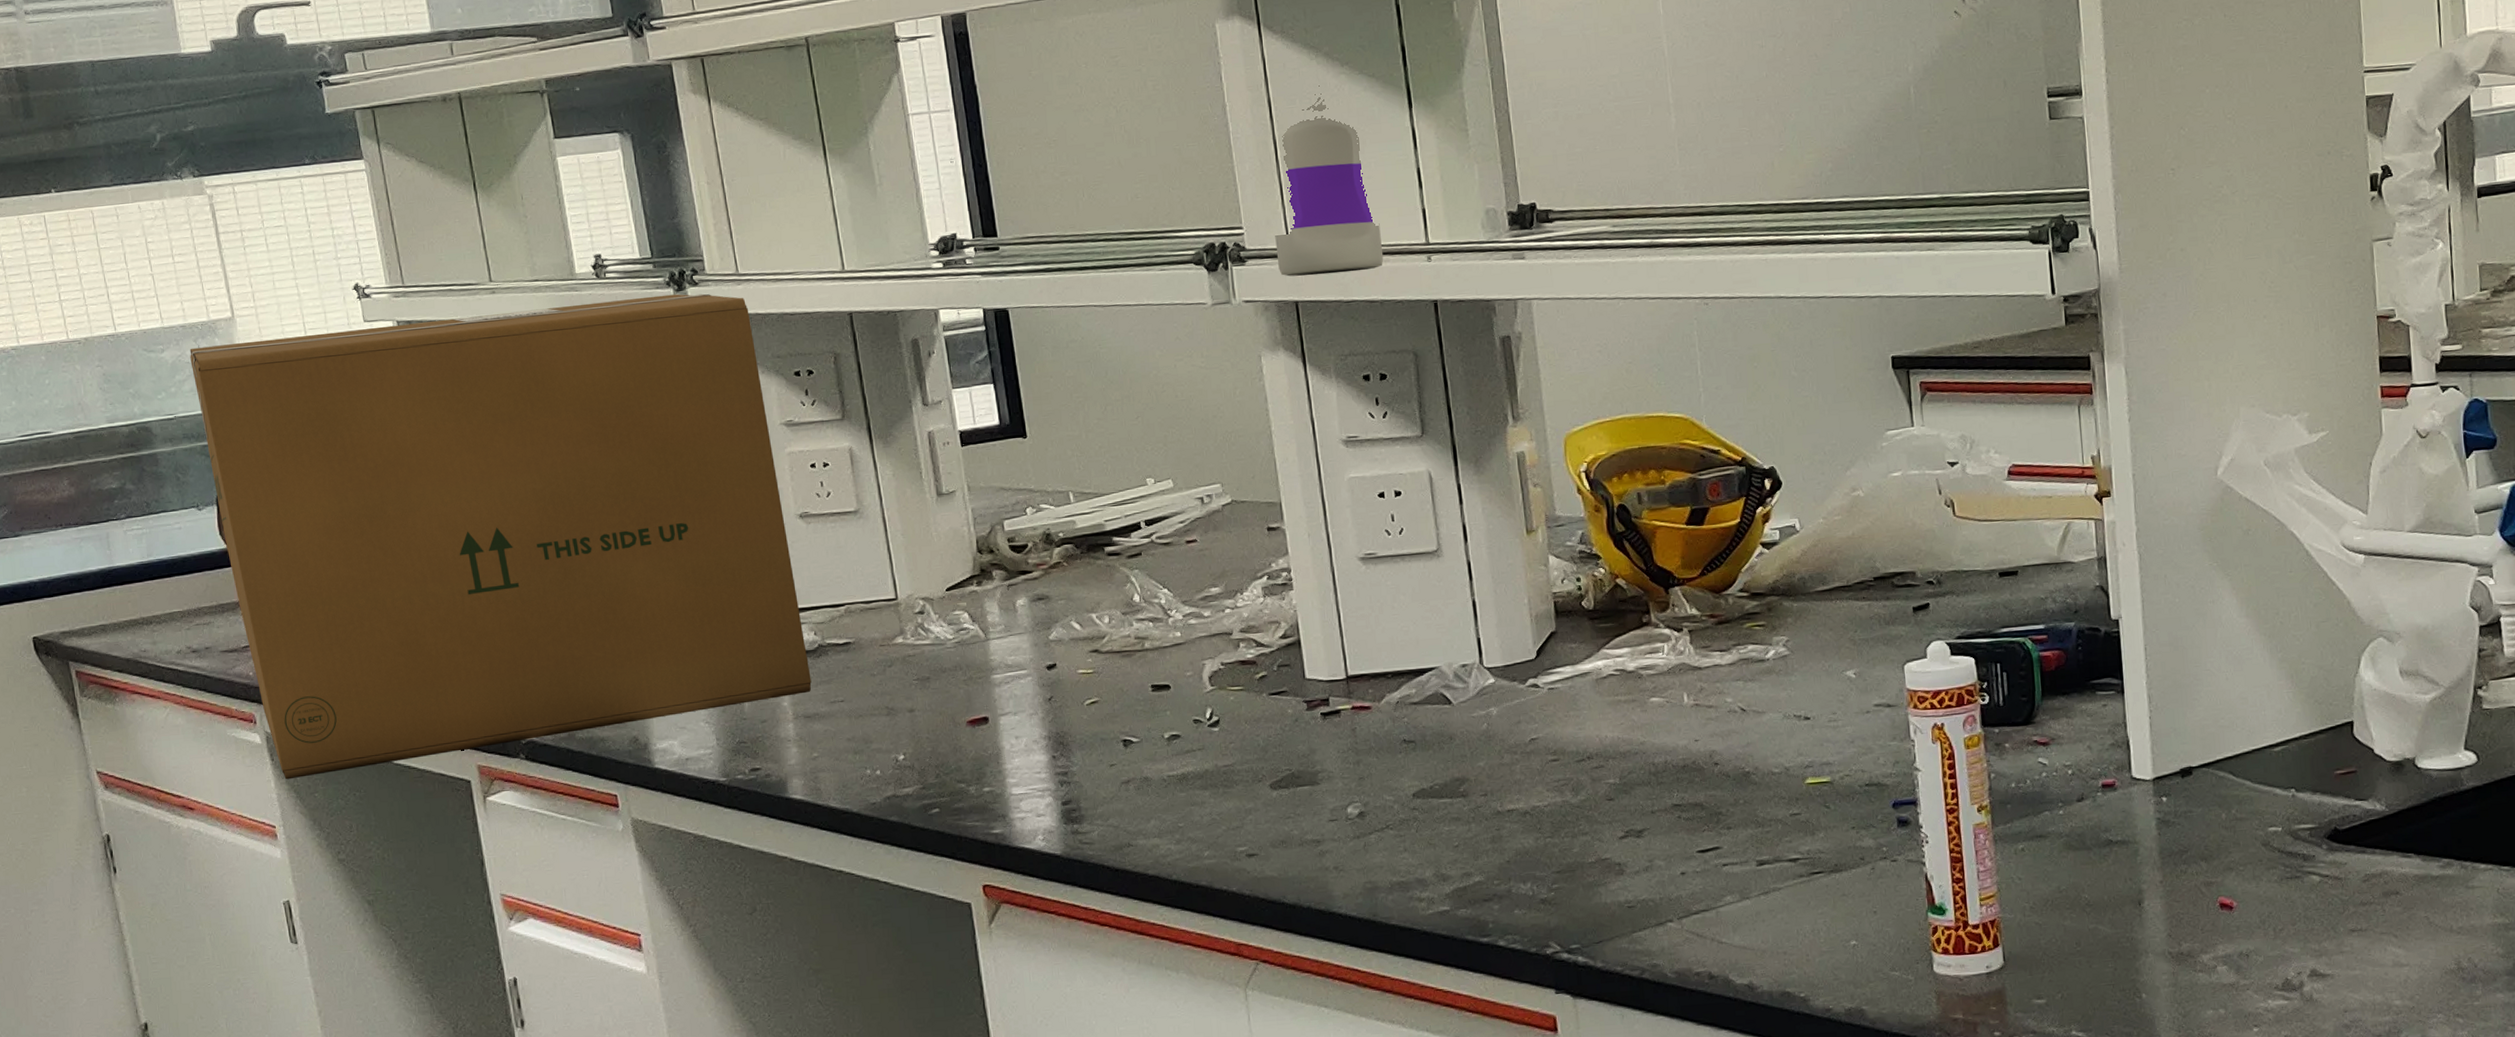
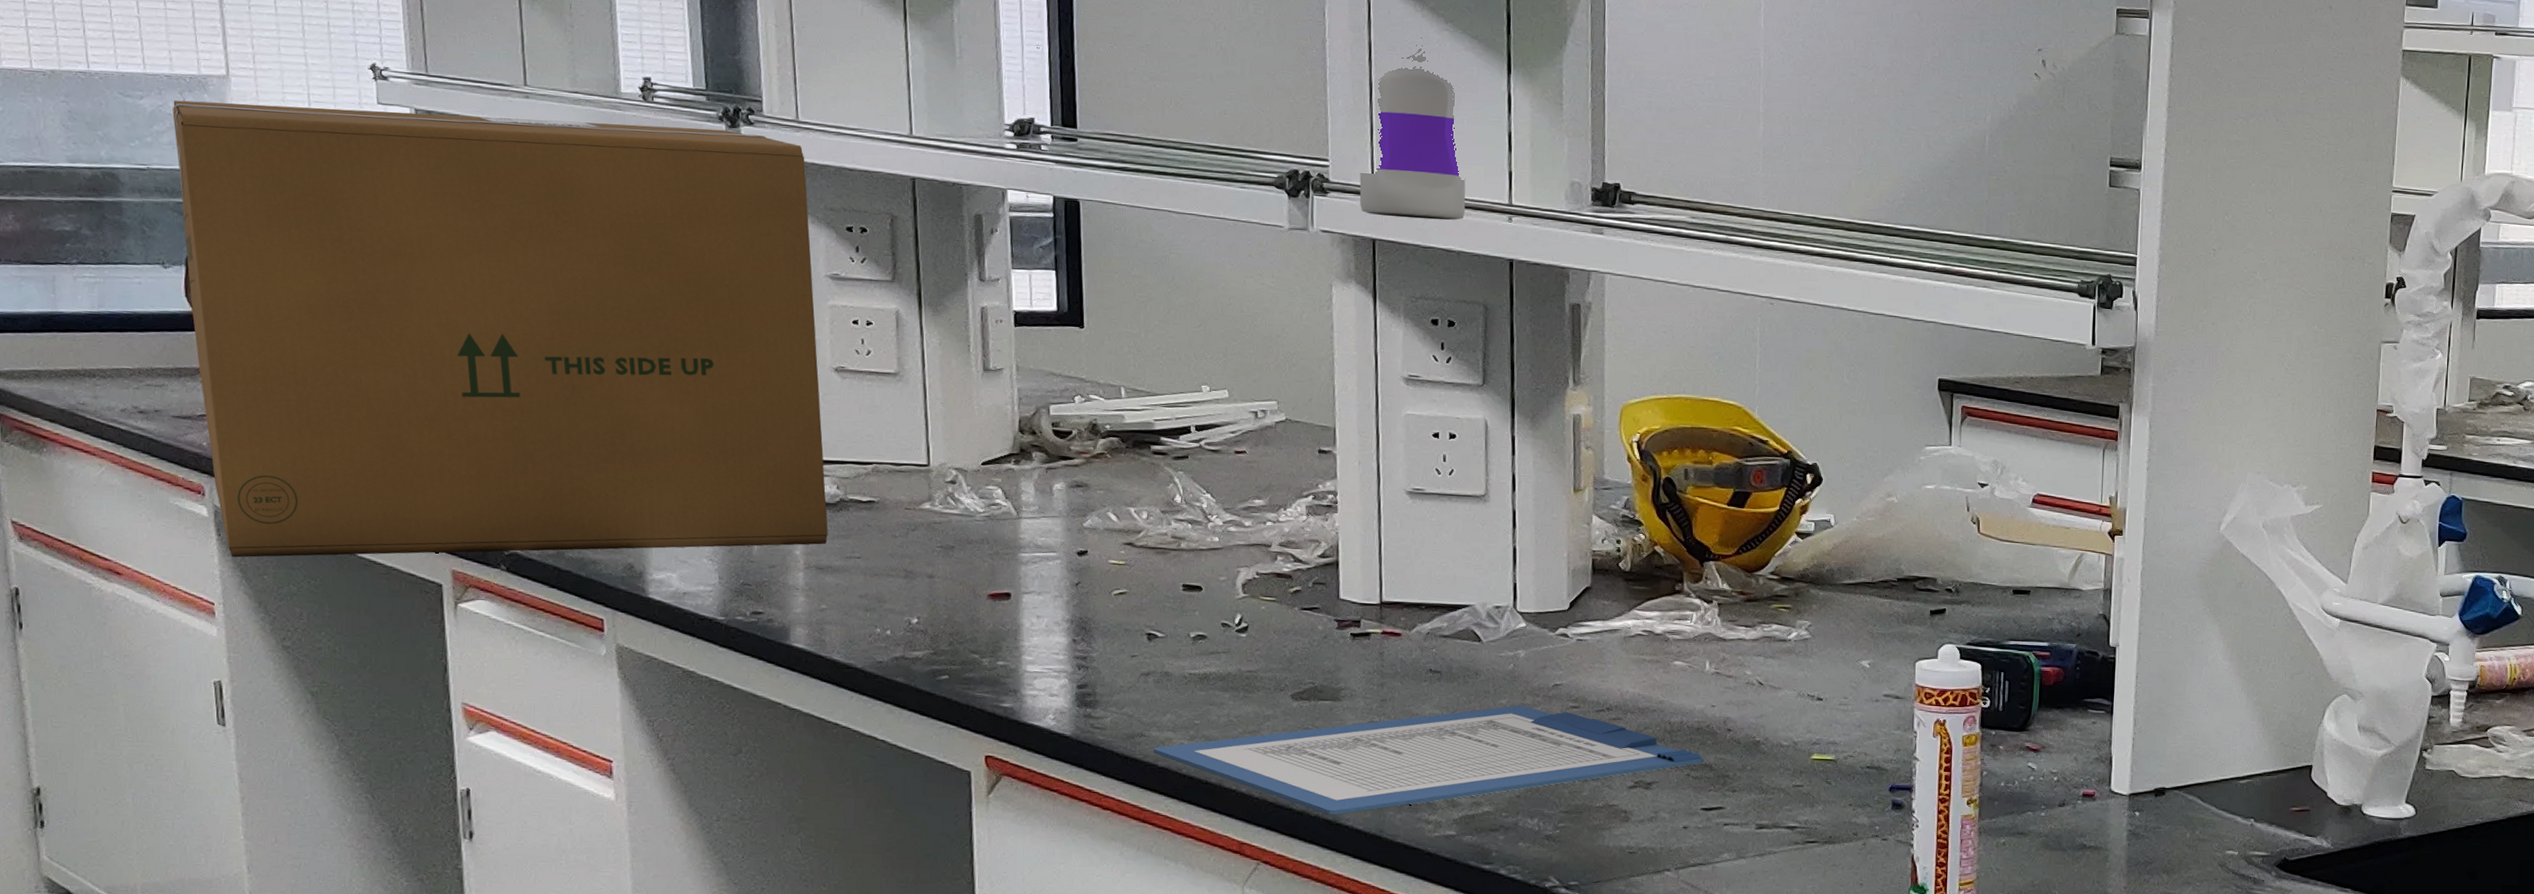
clipboard: none [1142,765,1694,905] -> present [1153,705,1705,815]

